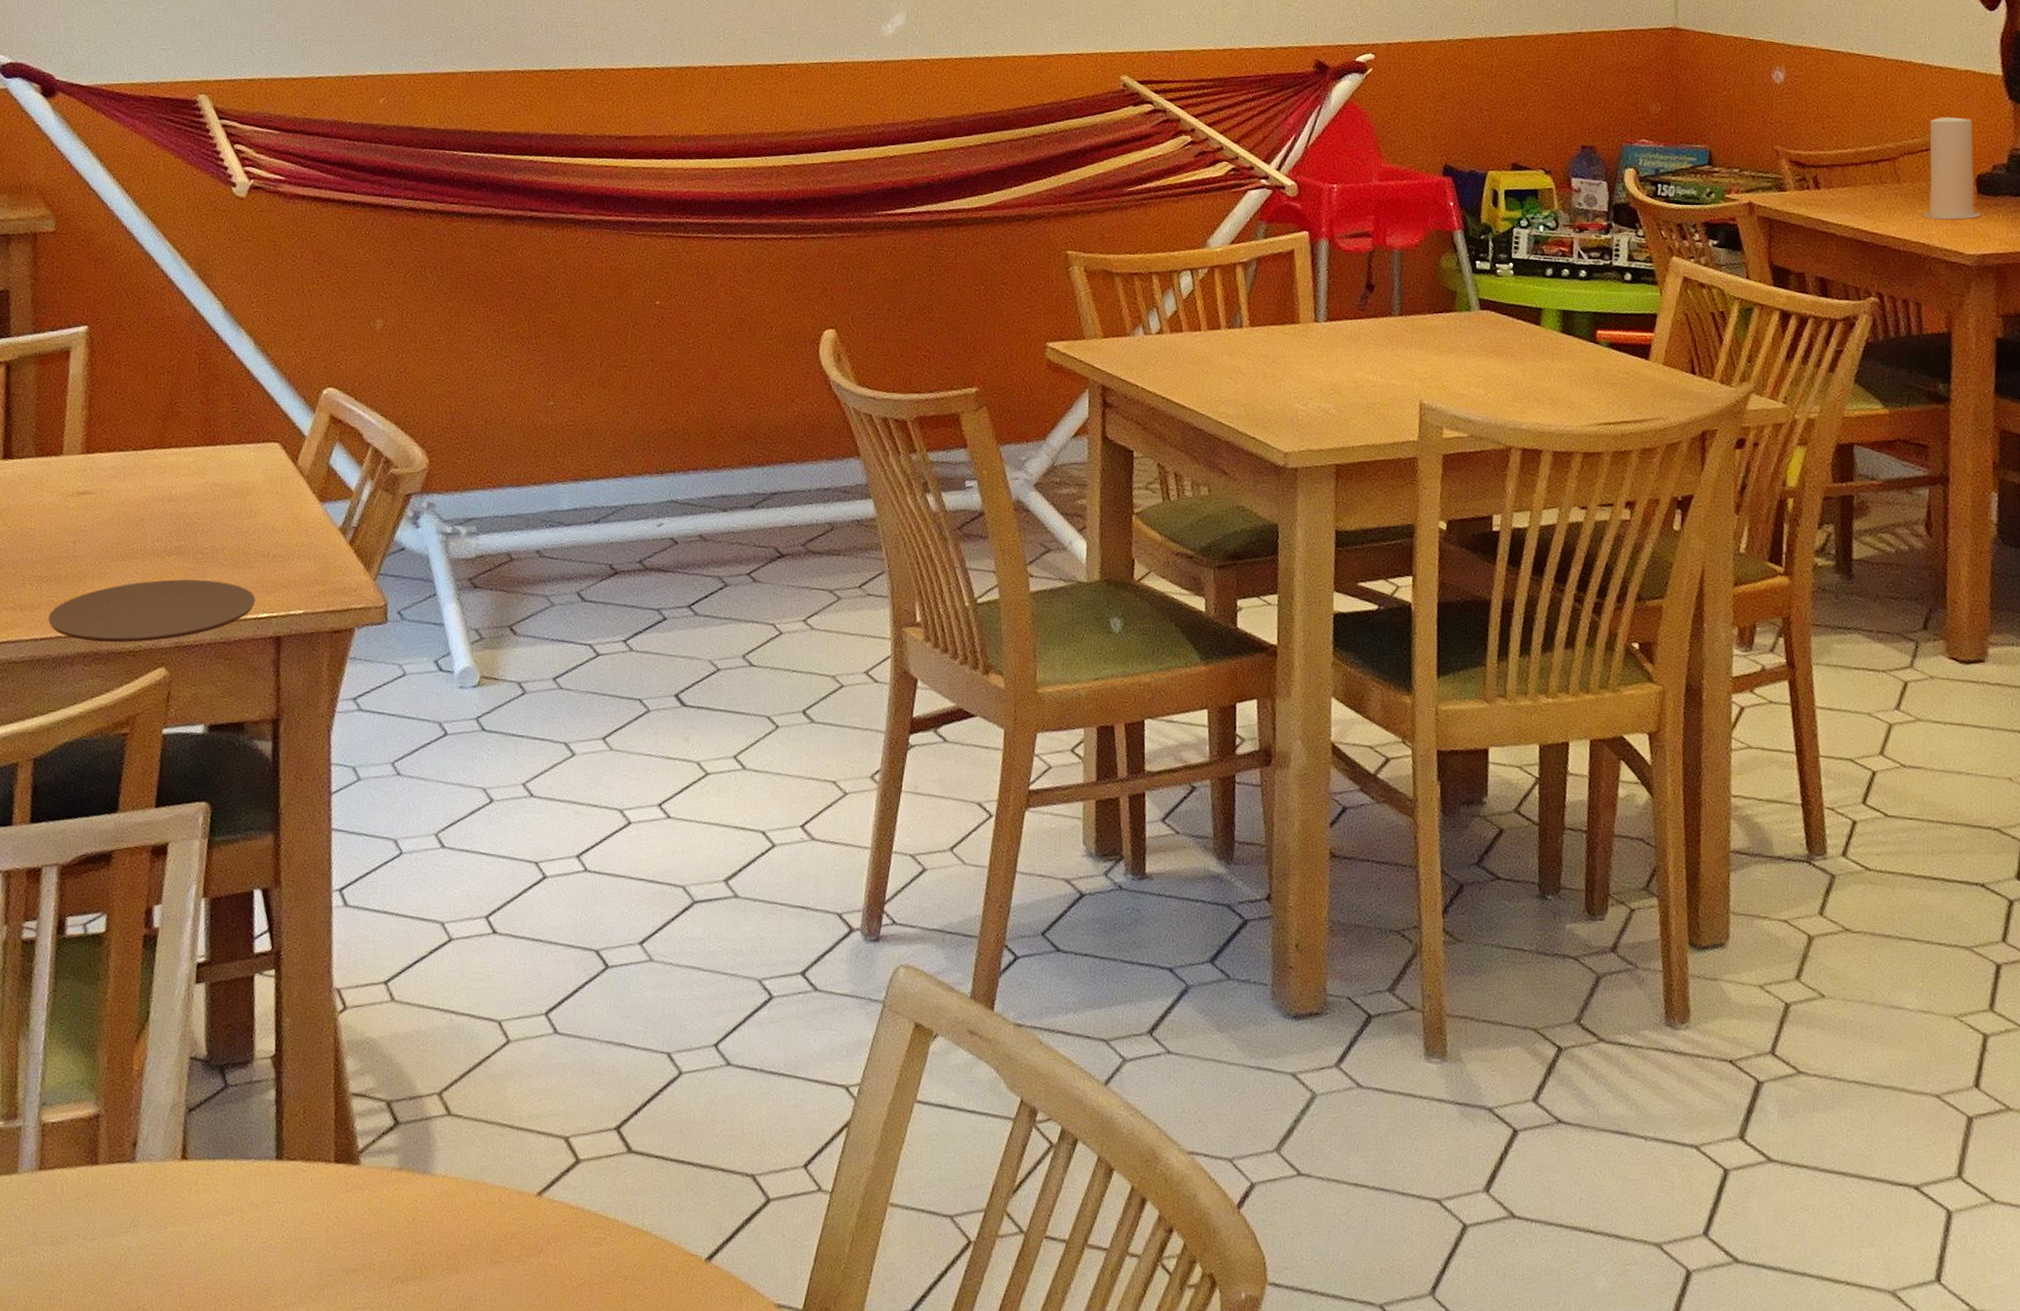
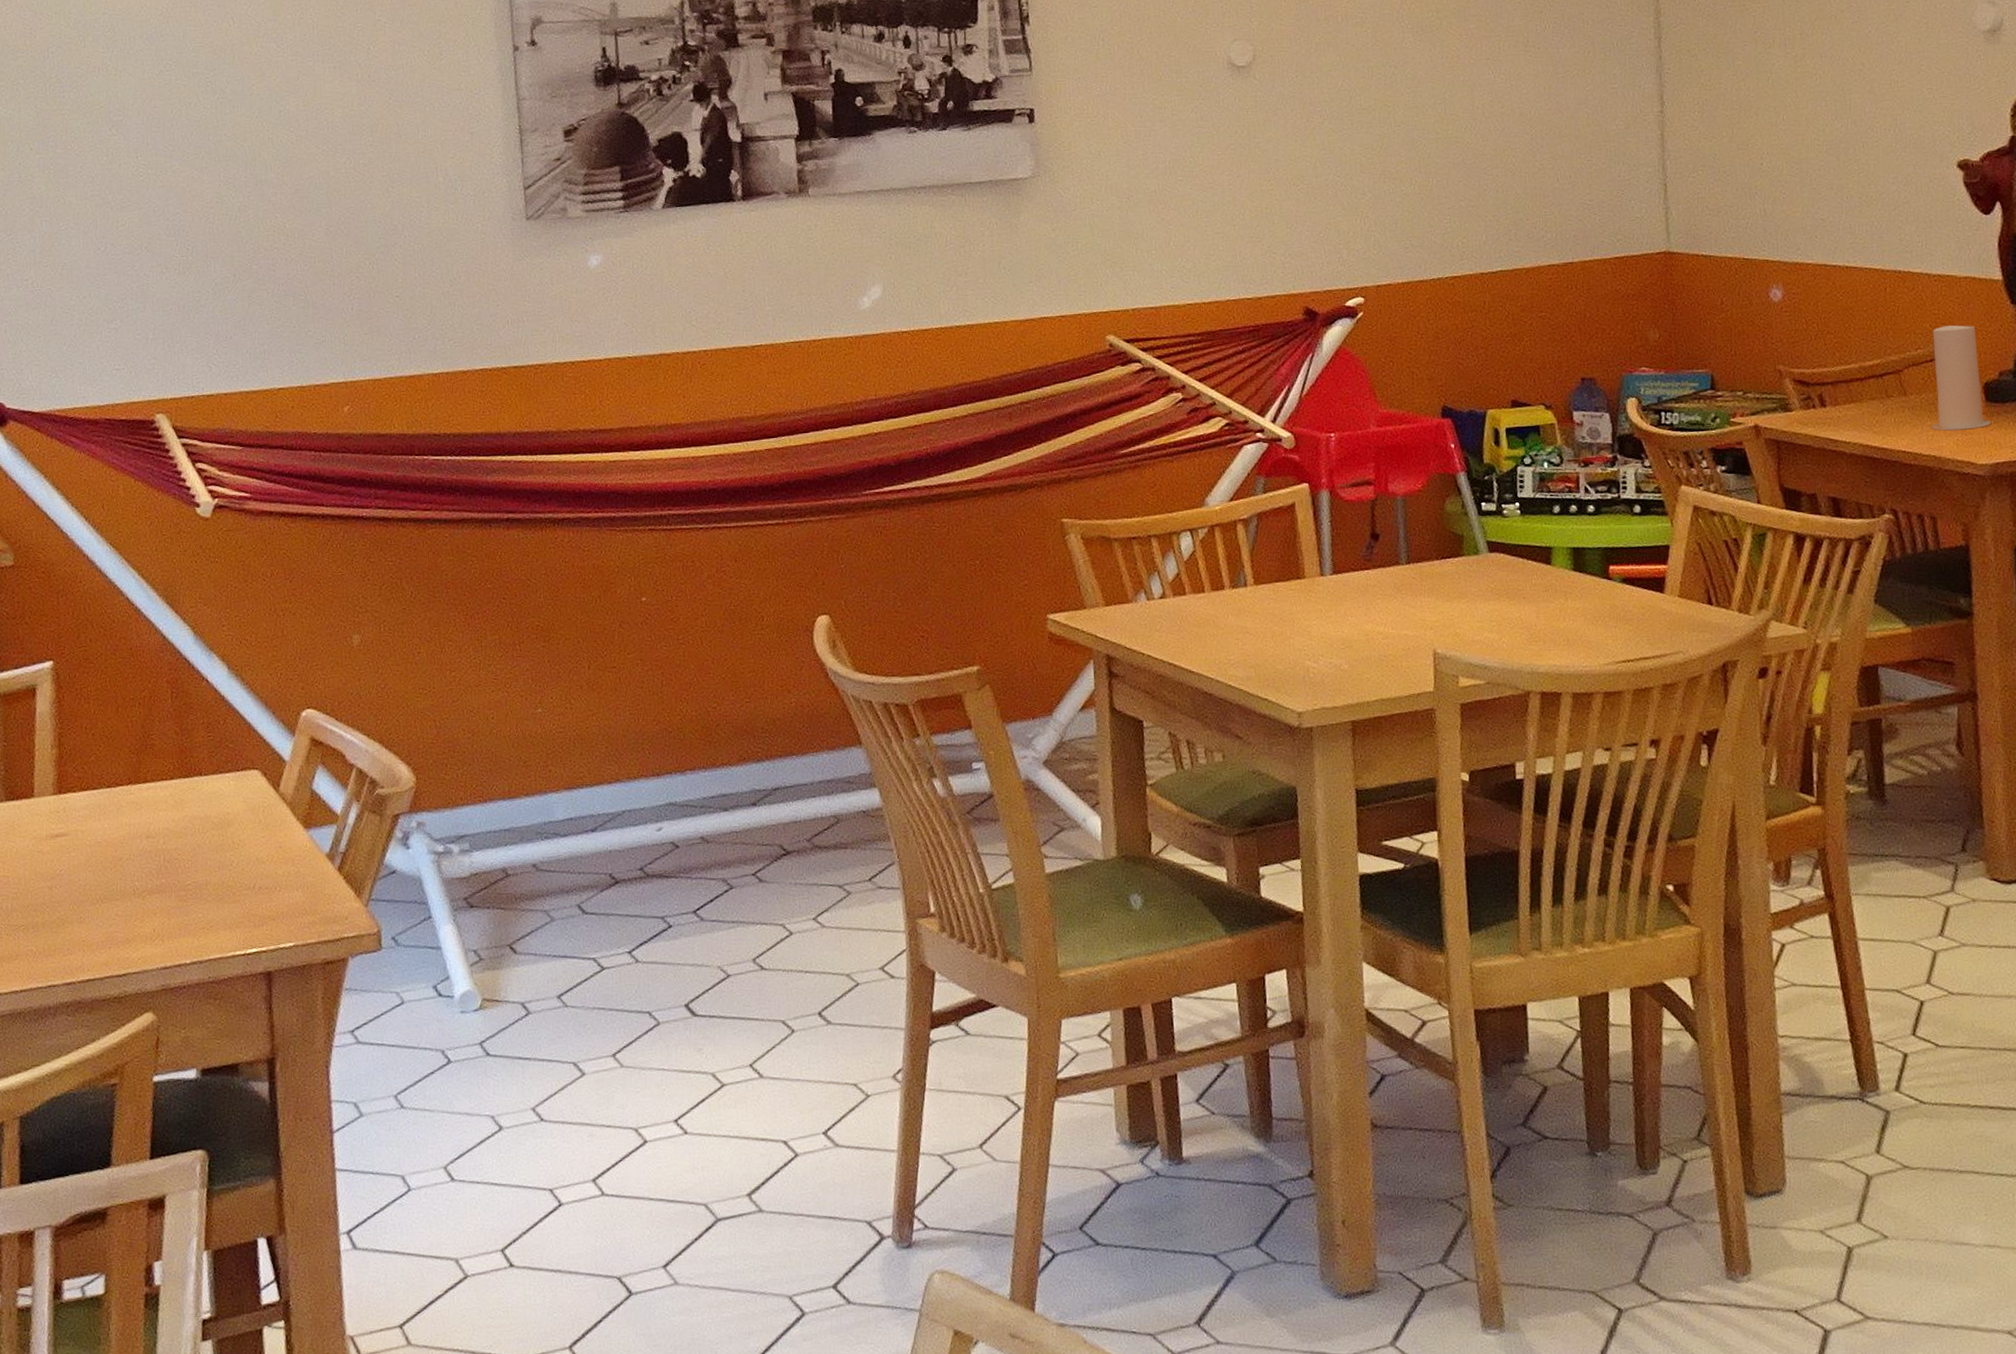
plate: present [48,579,256,642] -> none [27,918,244,990]

